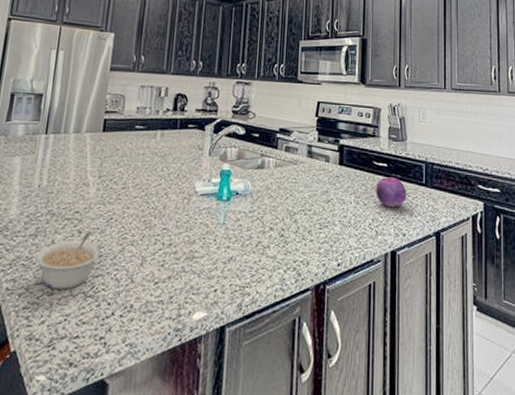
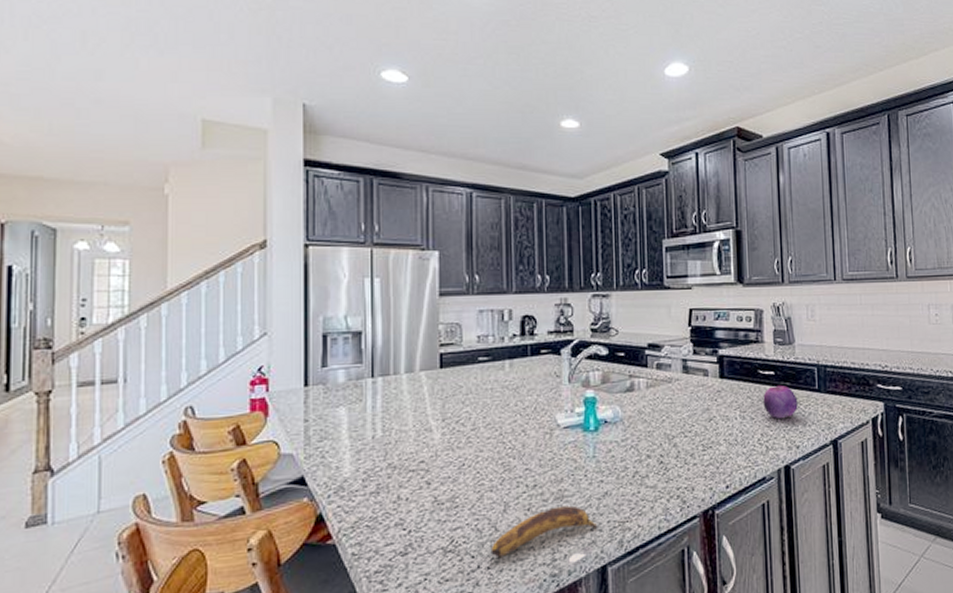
legume: present [35,232,101,289] -> none [381,482,456,548]
banana: none [125,266,221,307] -> present [490,505,598,557]

